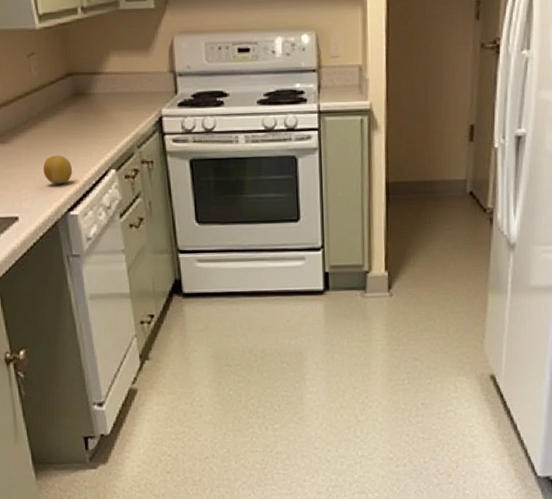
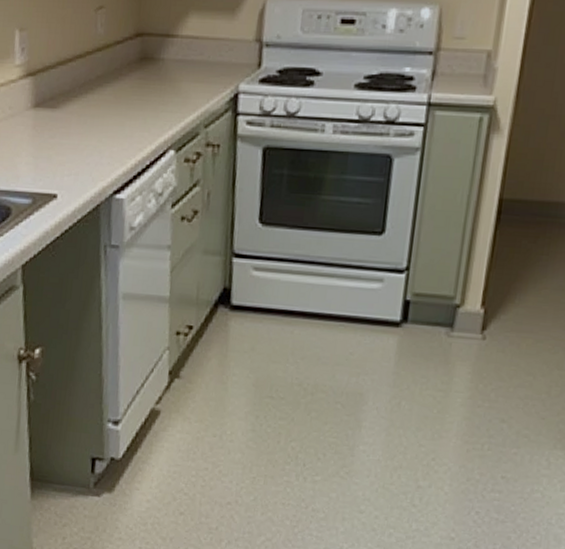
fruit: present [43,155,72,184] -> none [93,127,126,161]

